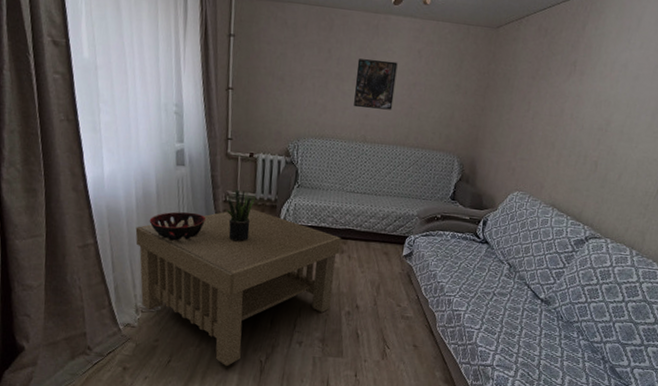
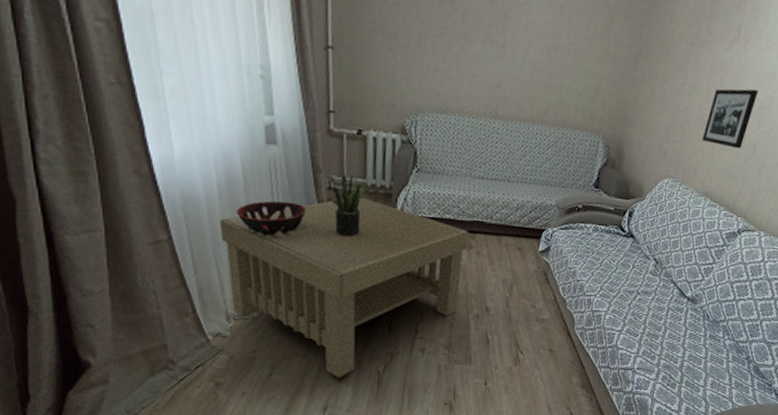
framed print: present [354,58,398,110] -> none [483,13,536,80]
picture frame: none [546,113,597,166] -> present [701,88,759,149]

